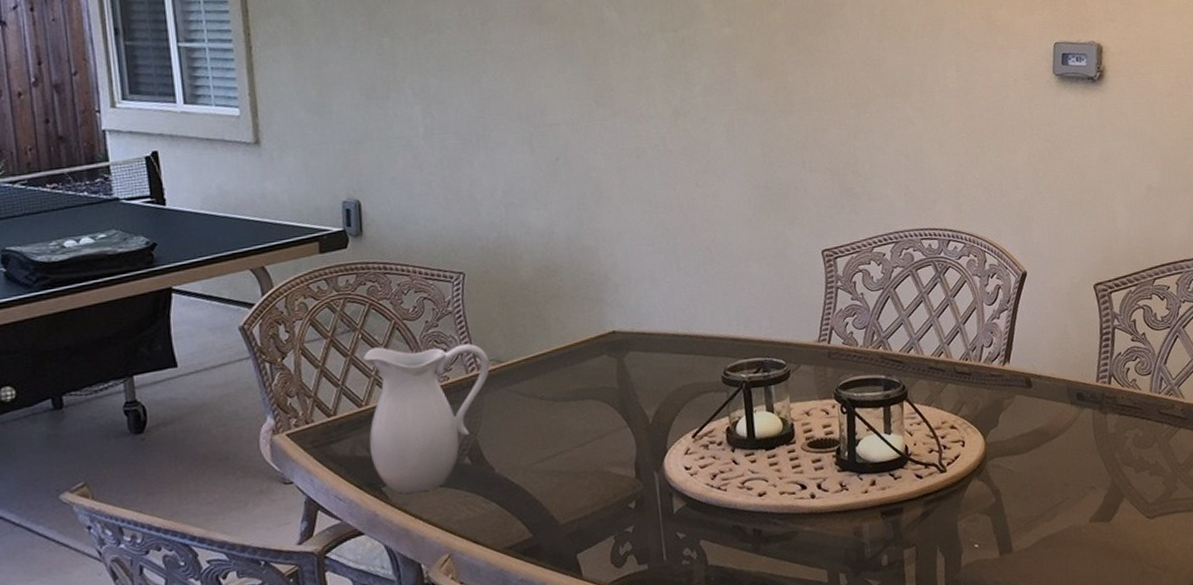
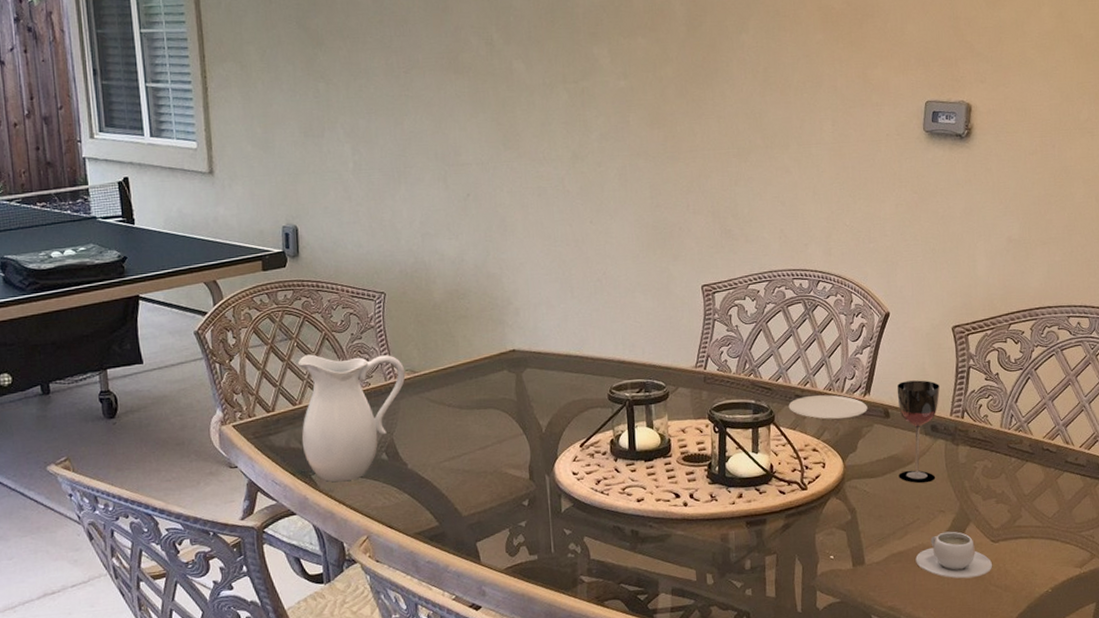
plate: none [922,365,1008,394] -> present [788,395,868,421]
wineglass: none [1038,344,1085,459] -> present [897,380,940,484]
teacup: none [1067,509,1150,562] -> present [915,531,993,579]

